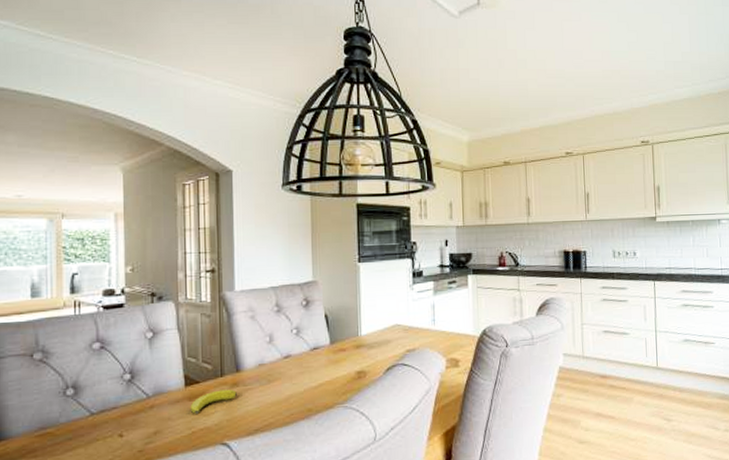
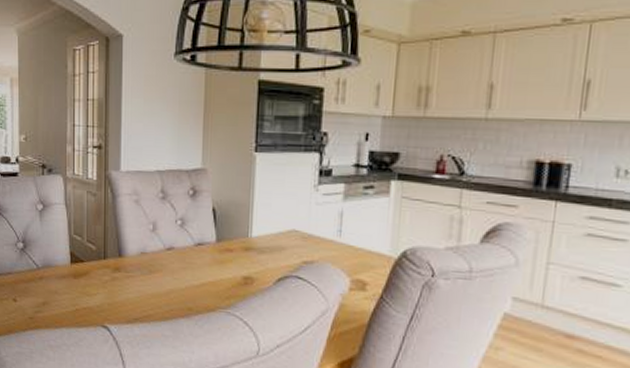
banana: present [190,389,237,415] -> none [74,272,118,294]

